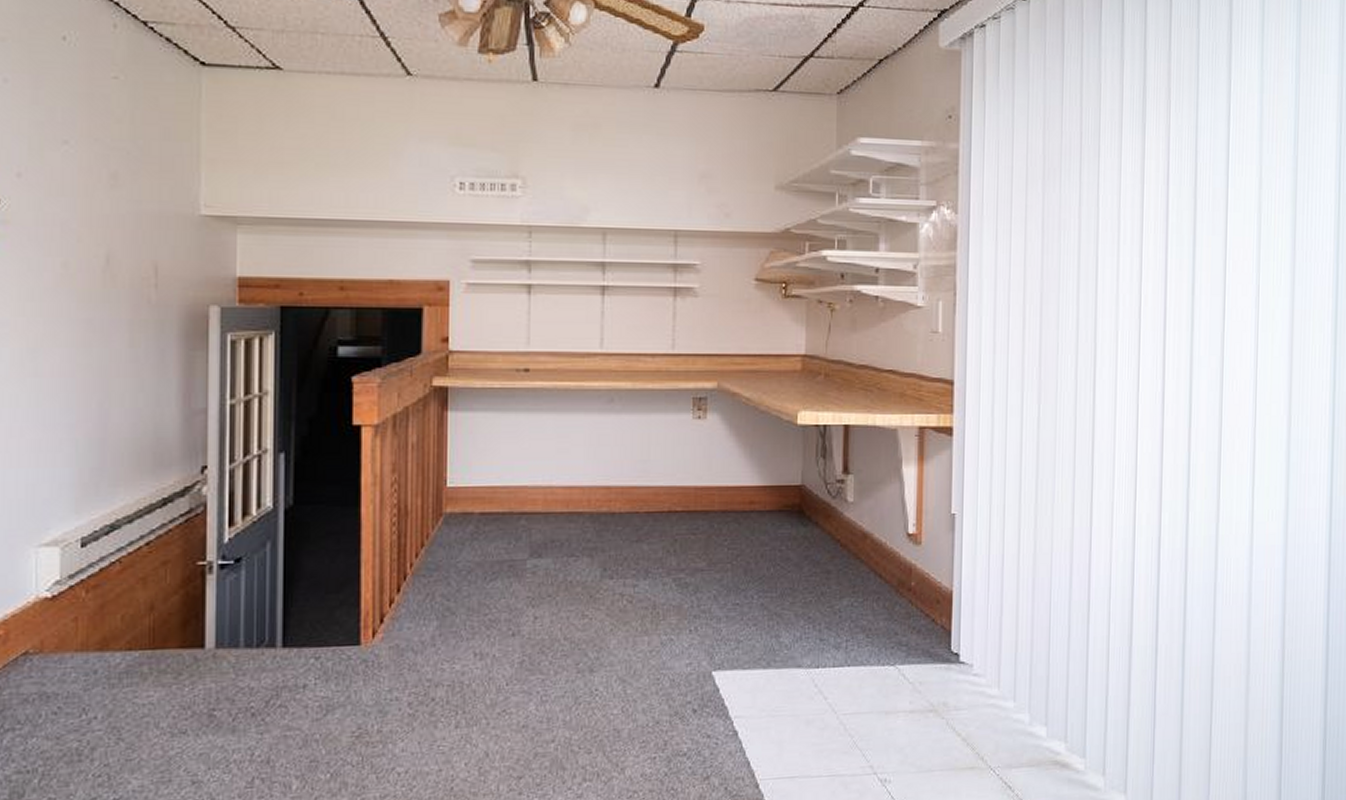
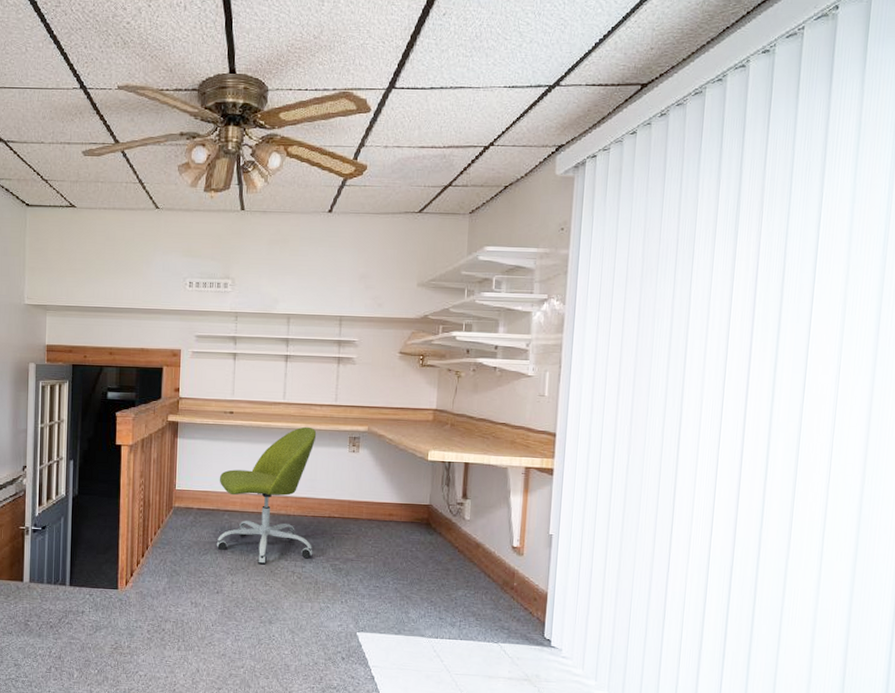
office chair: none [509,386,649,588] -> present [216,426,317,565]

